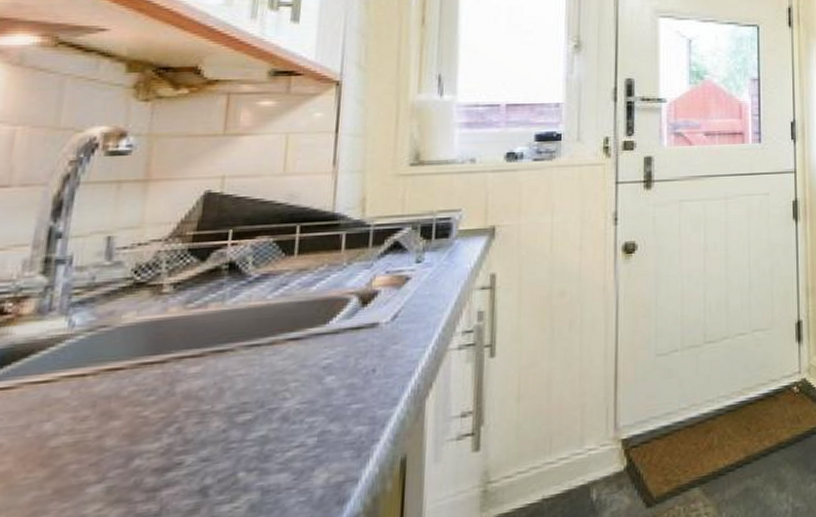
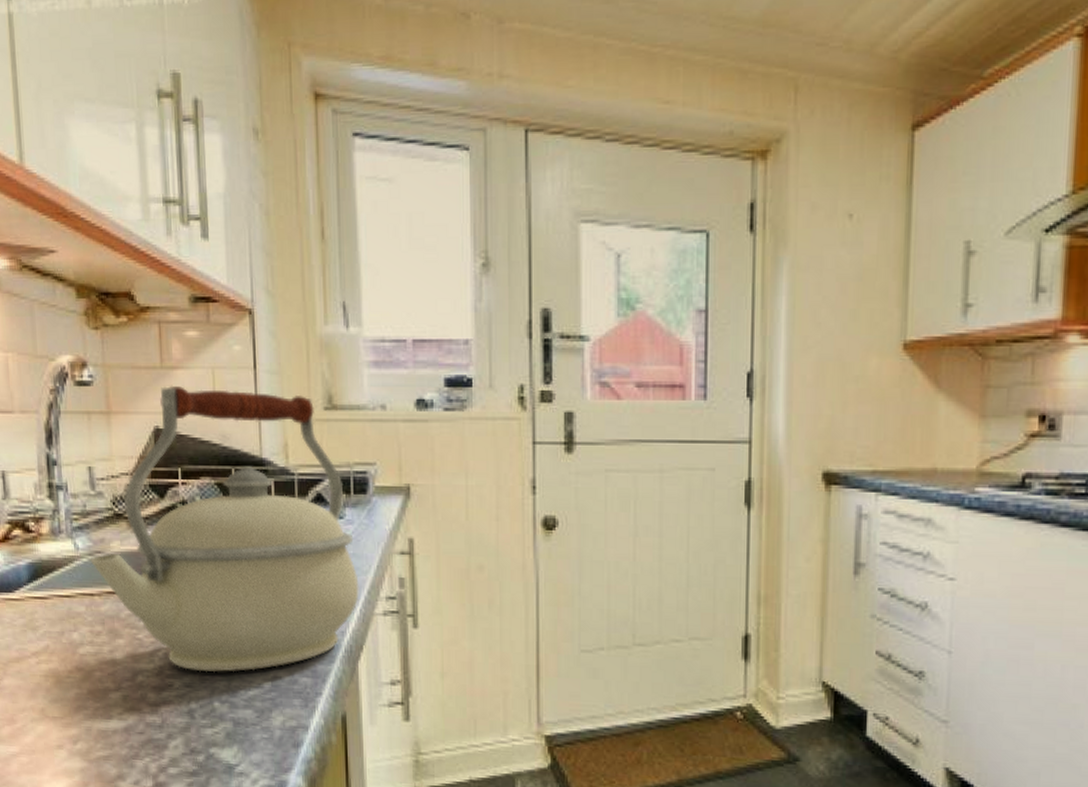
kettle: none [88,150,434,442] -> present [90,385,359,673]

